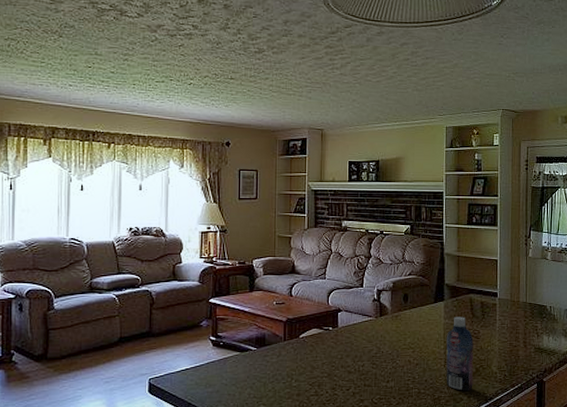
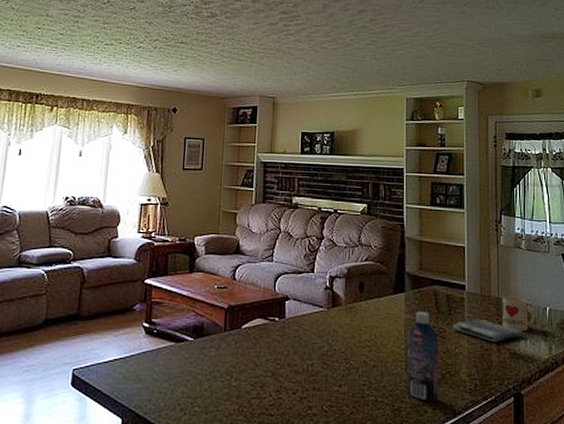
dish towel: none [485,321,547,340] -> present [451,319,524,343]
mug: none [528,301,557,330] -> present [502,296,535,331]

